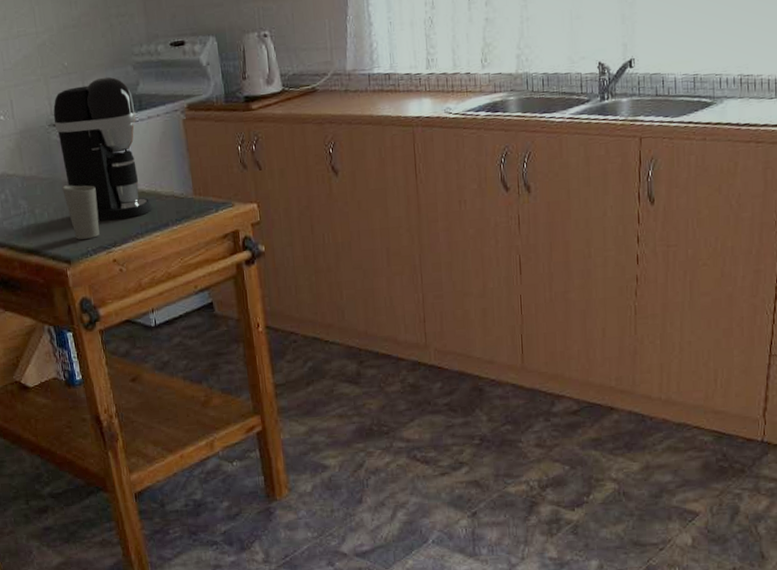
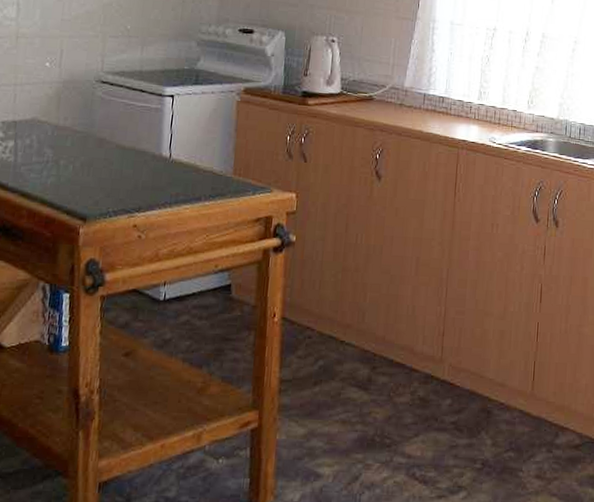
coffee maker: present [53,76,152,221] -> none [102,46,191,186]
cup: present [62,185,100,240] -> none [95,142,132,200]

